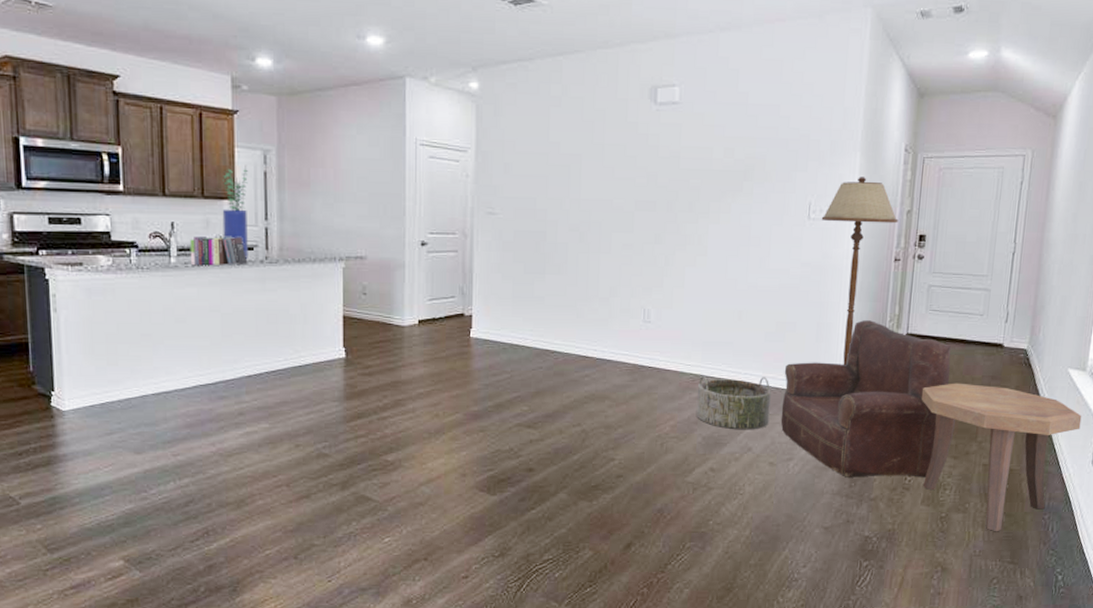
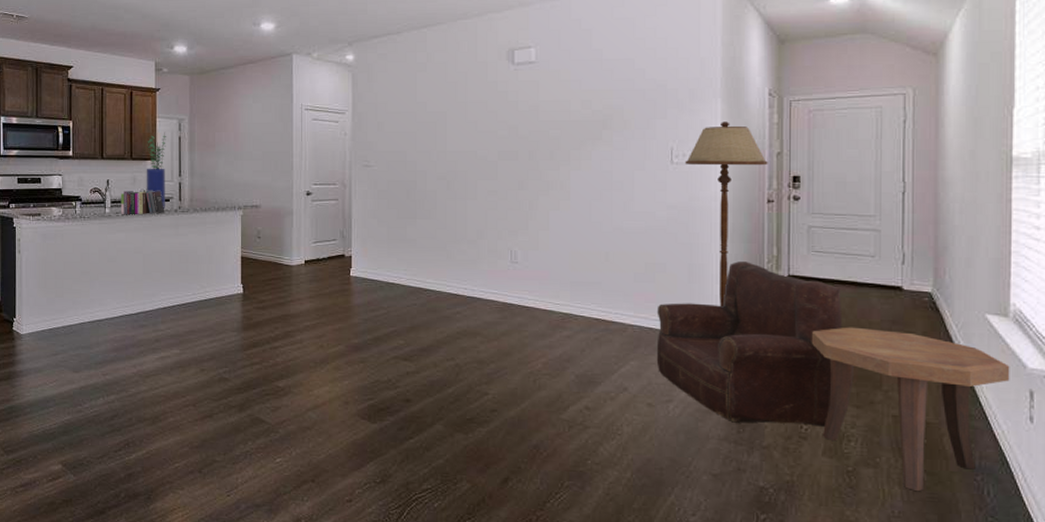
basket: present [696,376,771,430] -> none [567,315,644,370]

